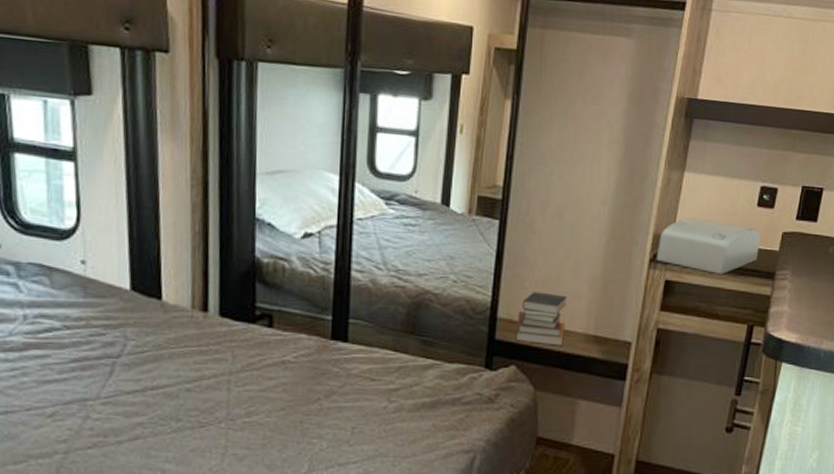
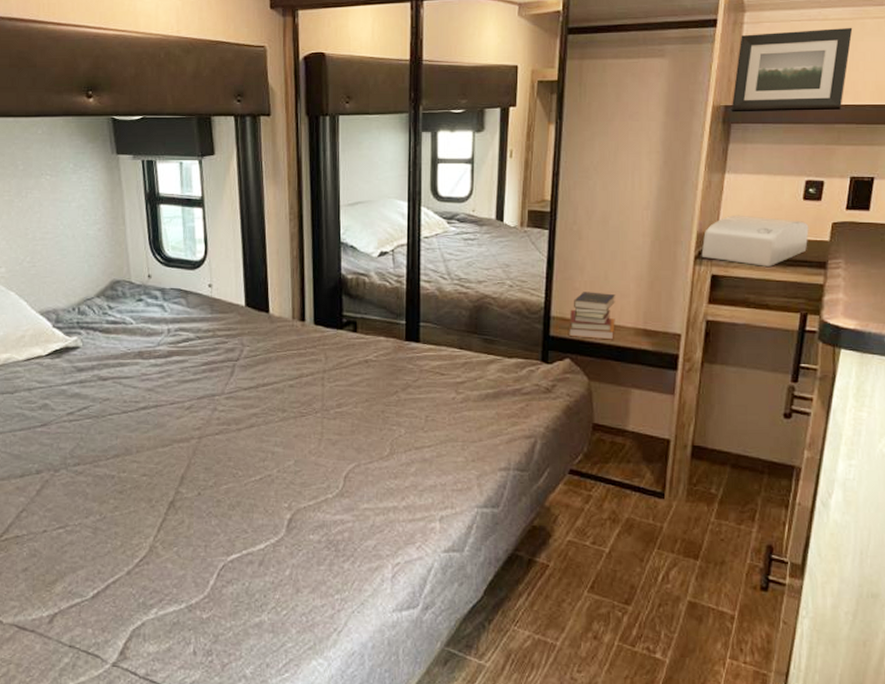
picture frame: none [694,23,814,115] -> present [731,27,853,113]

